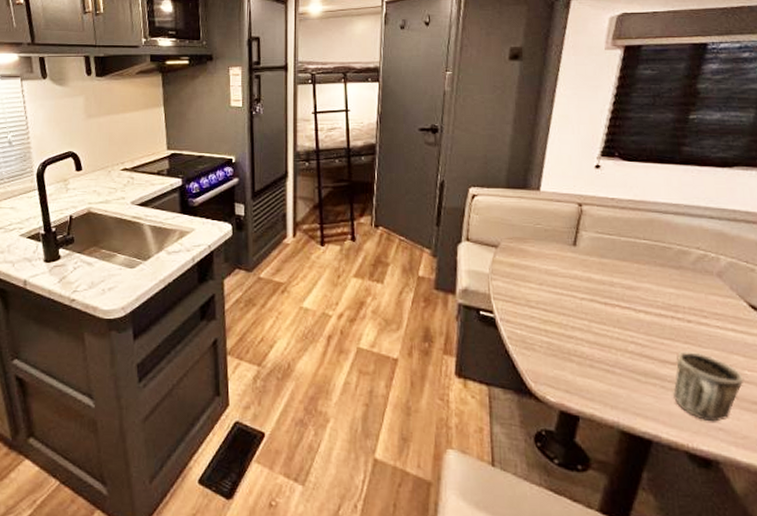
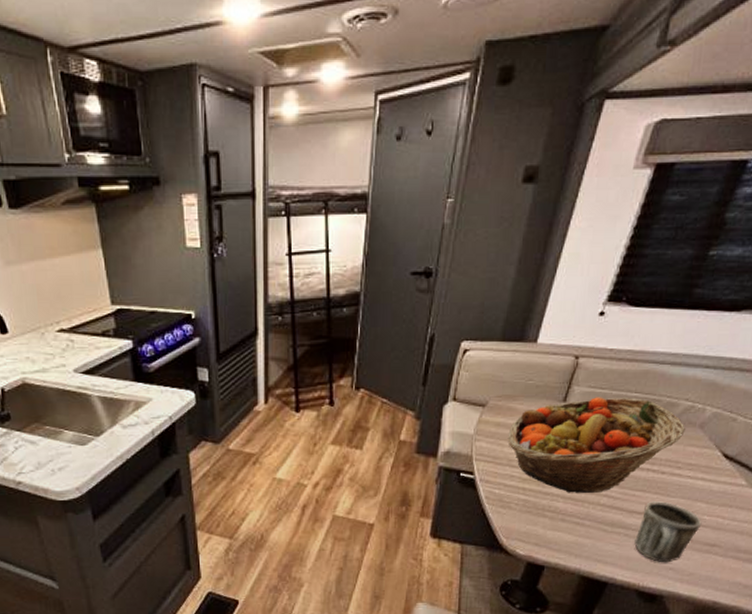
fruit basket: none [523,242,703,339] -> present [508,397,685,493]

